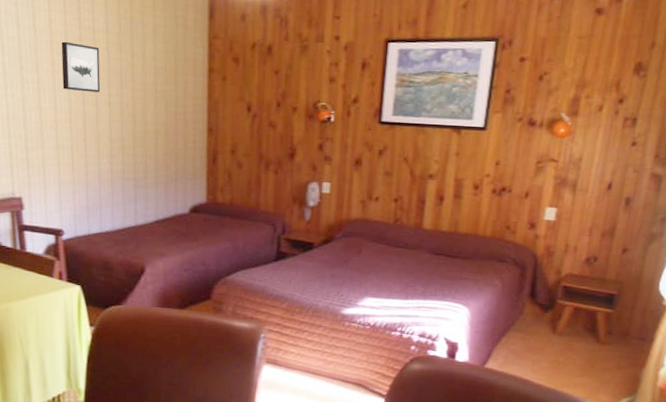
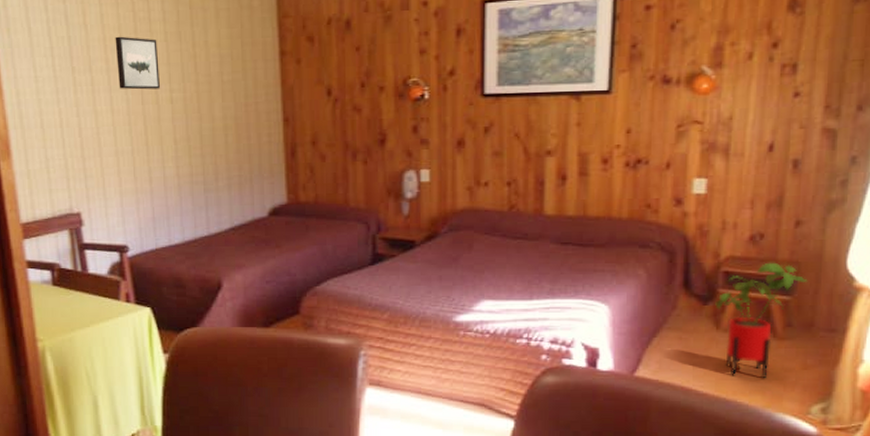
house plant: none [554,281,628,375] -> present [715,262,808,378]

